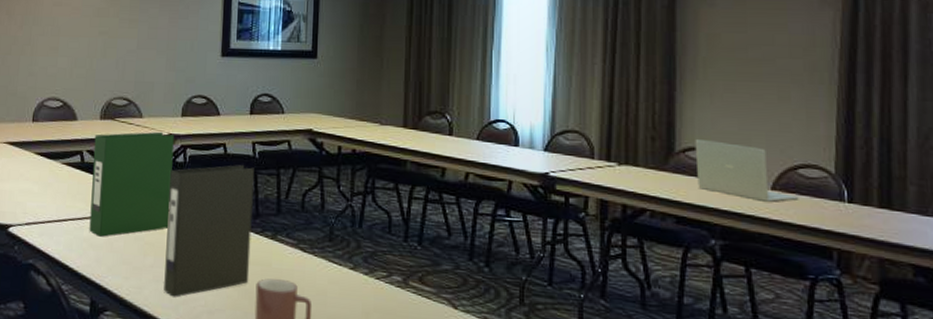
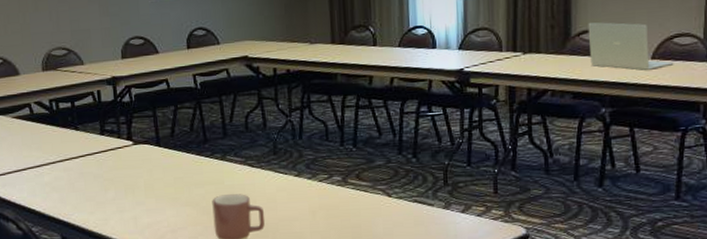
binder: present [89,131,174,237] -> none [39,75,125,180]
binder: present [163,165,255,296] -> none [119,97,205,222]

